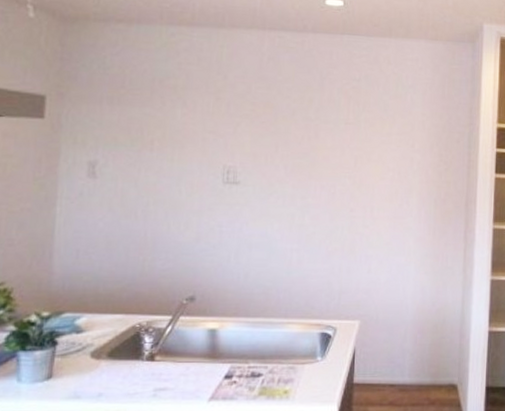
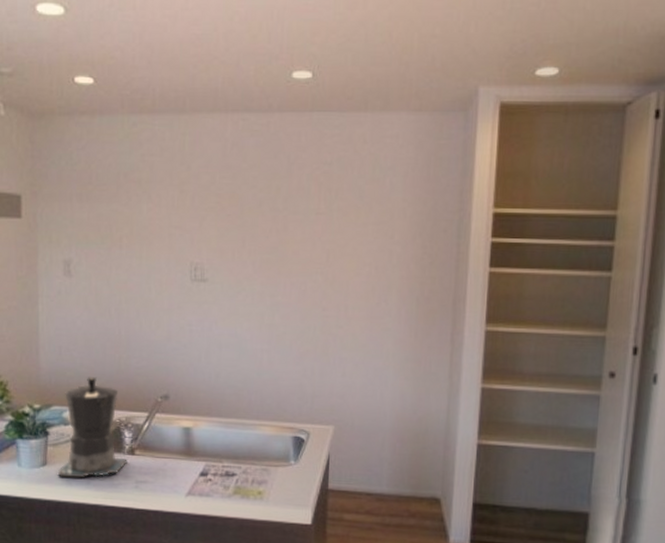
coffee maker: none [63,279,147,391] -> present [57,376,129,478]

